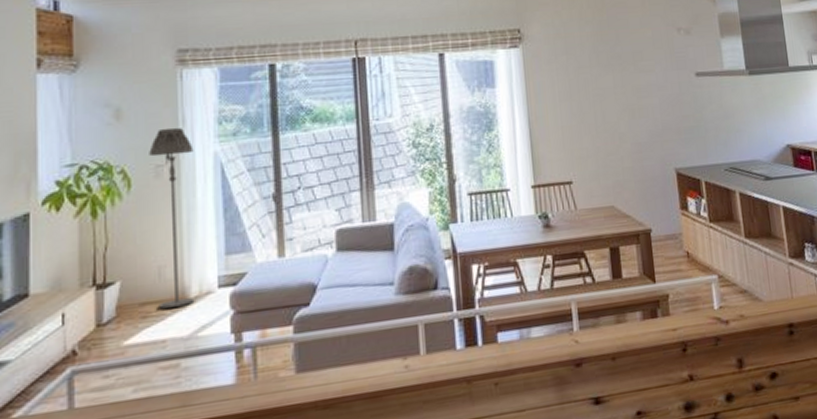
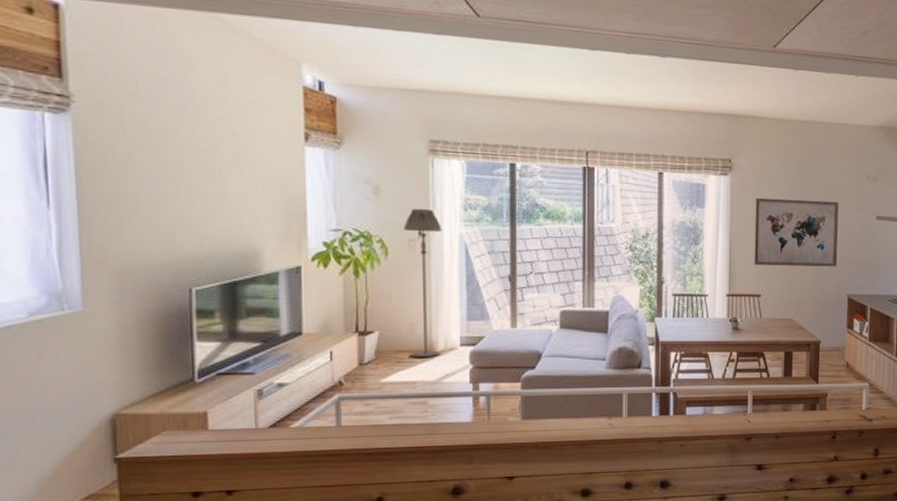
wall art: none [553,61,658,147] -> present [754,197,839,267]

